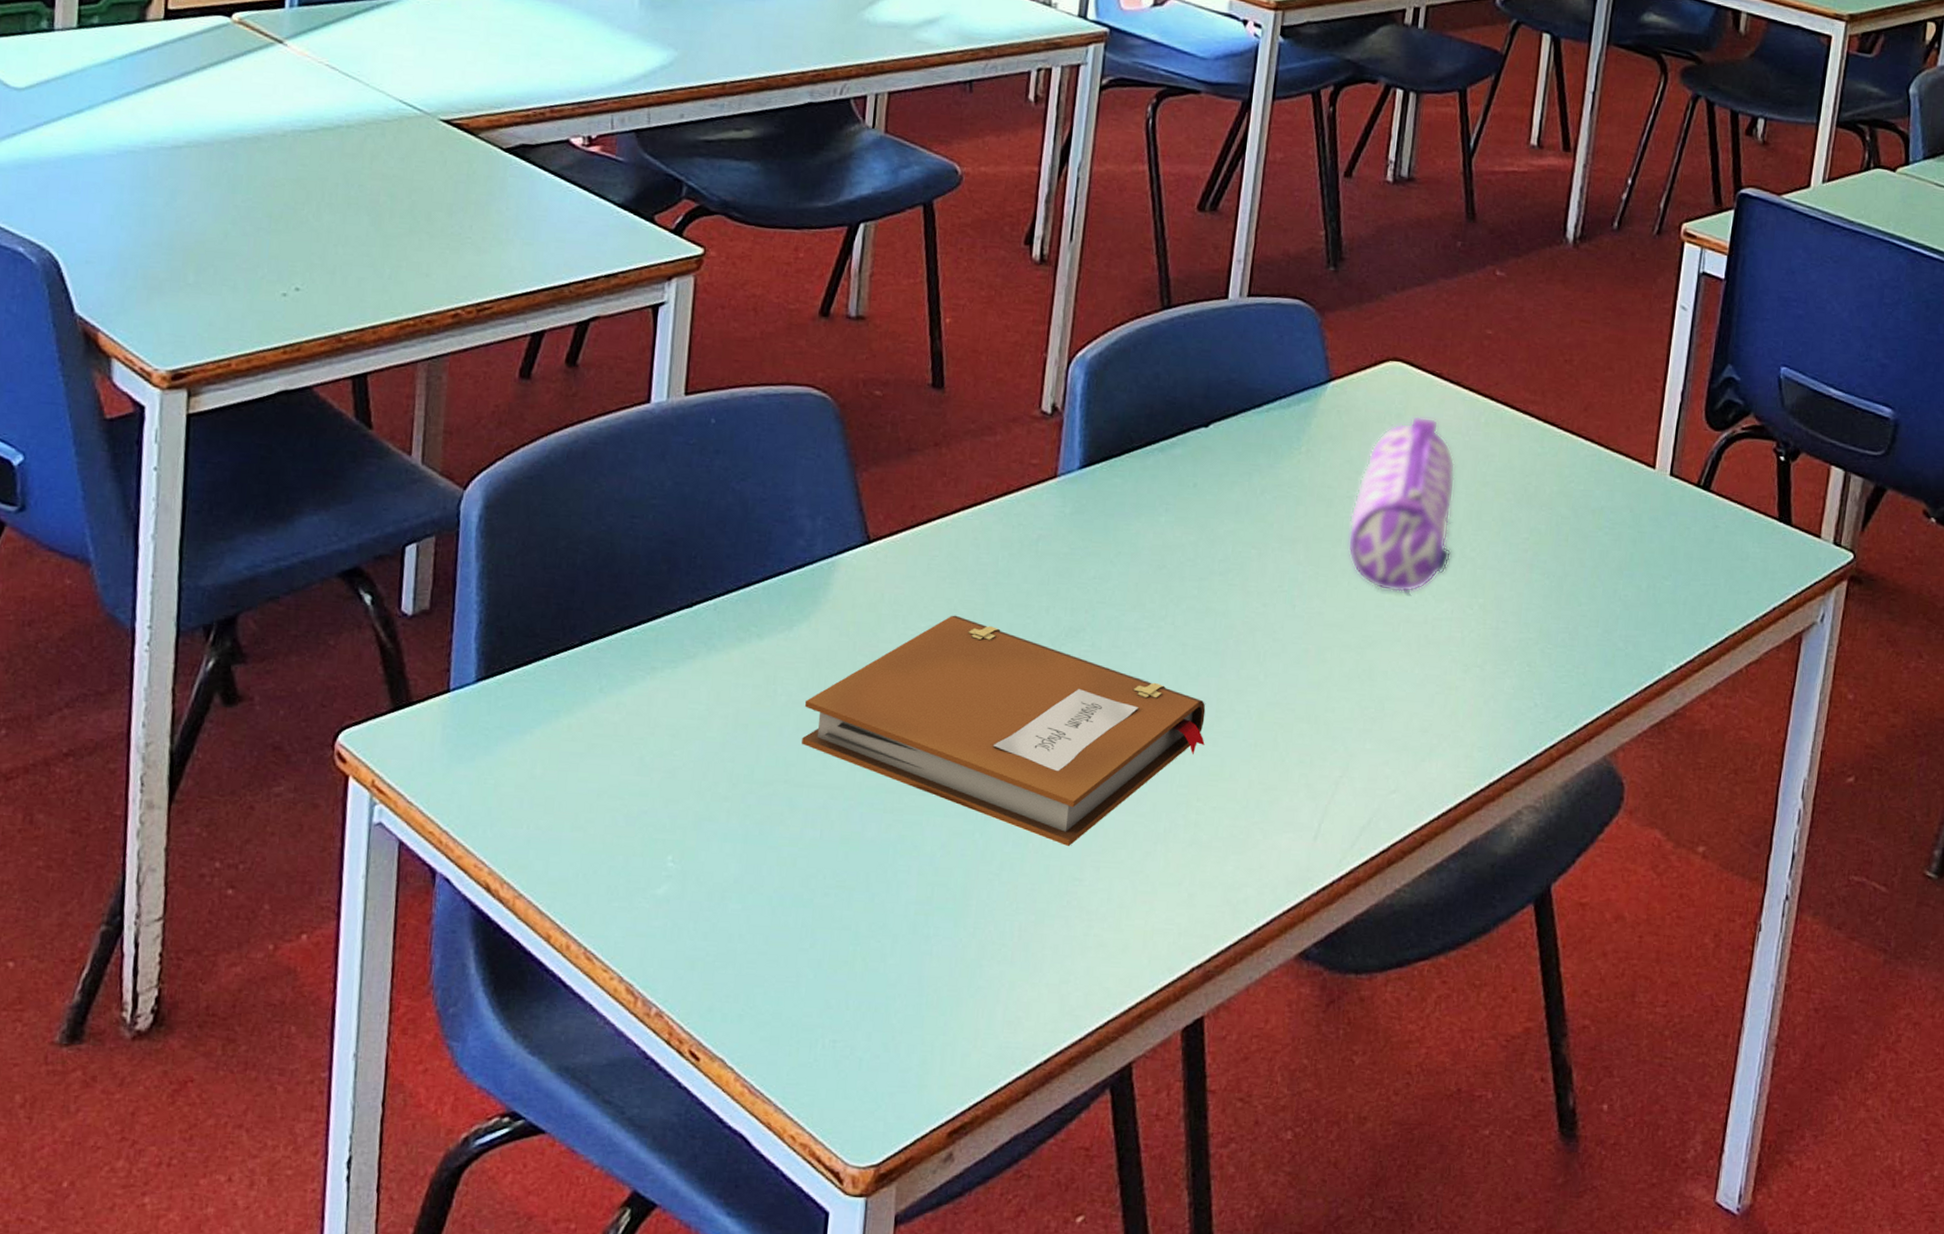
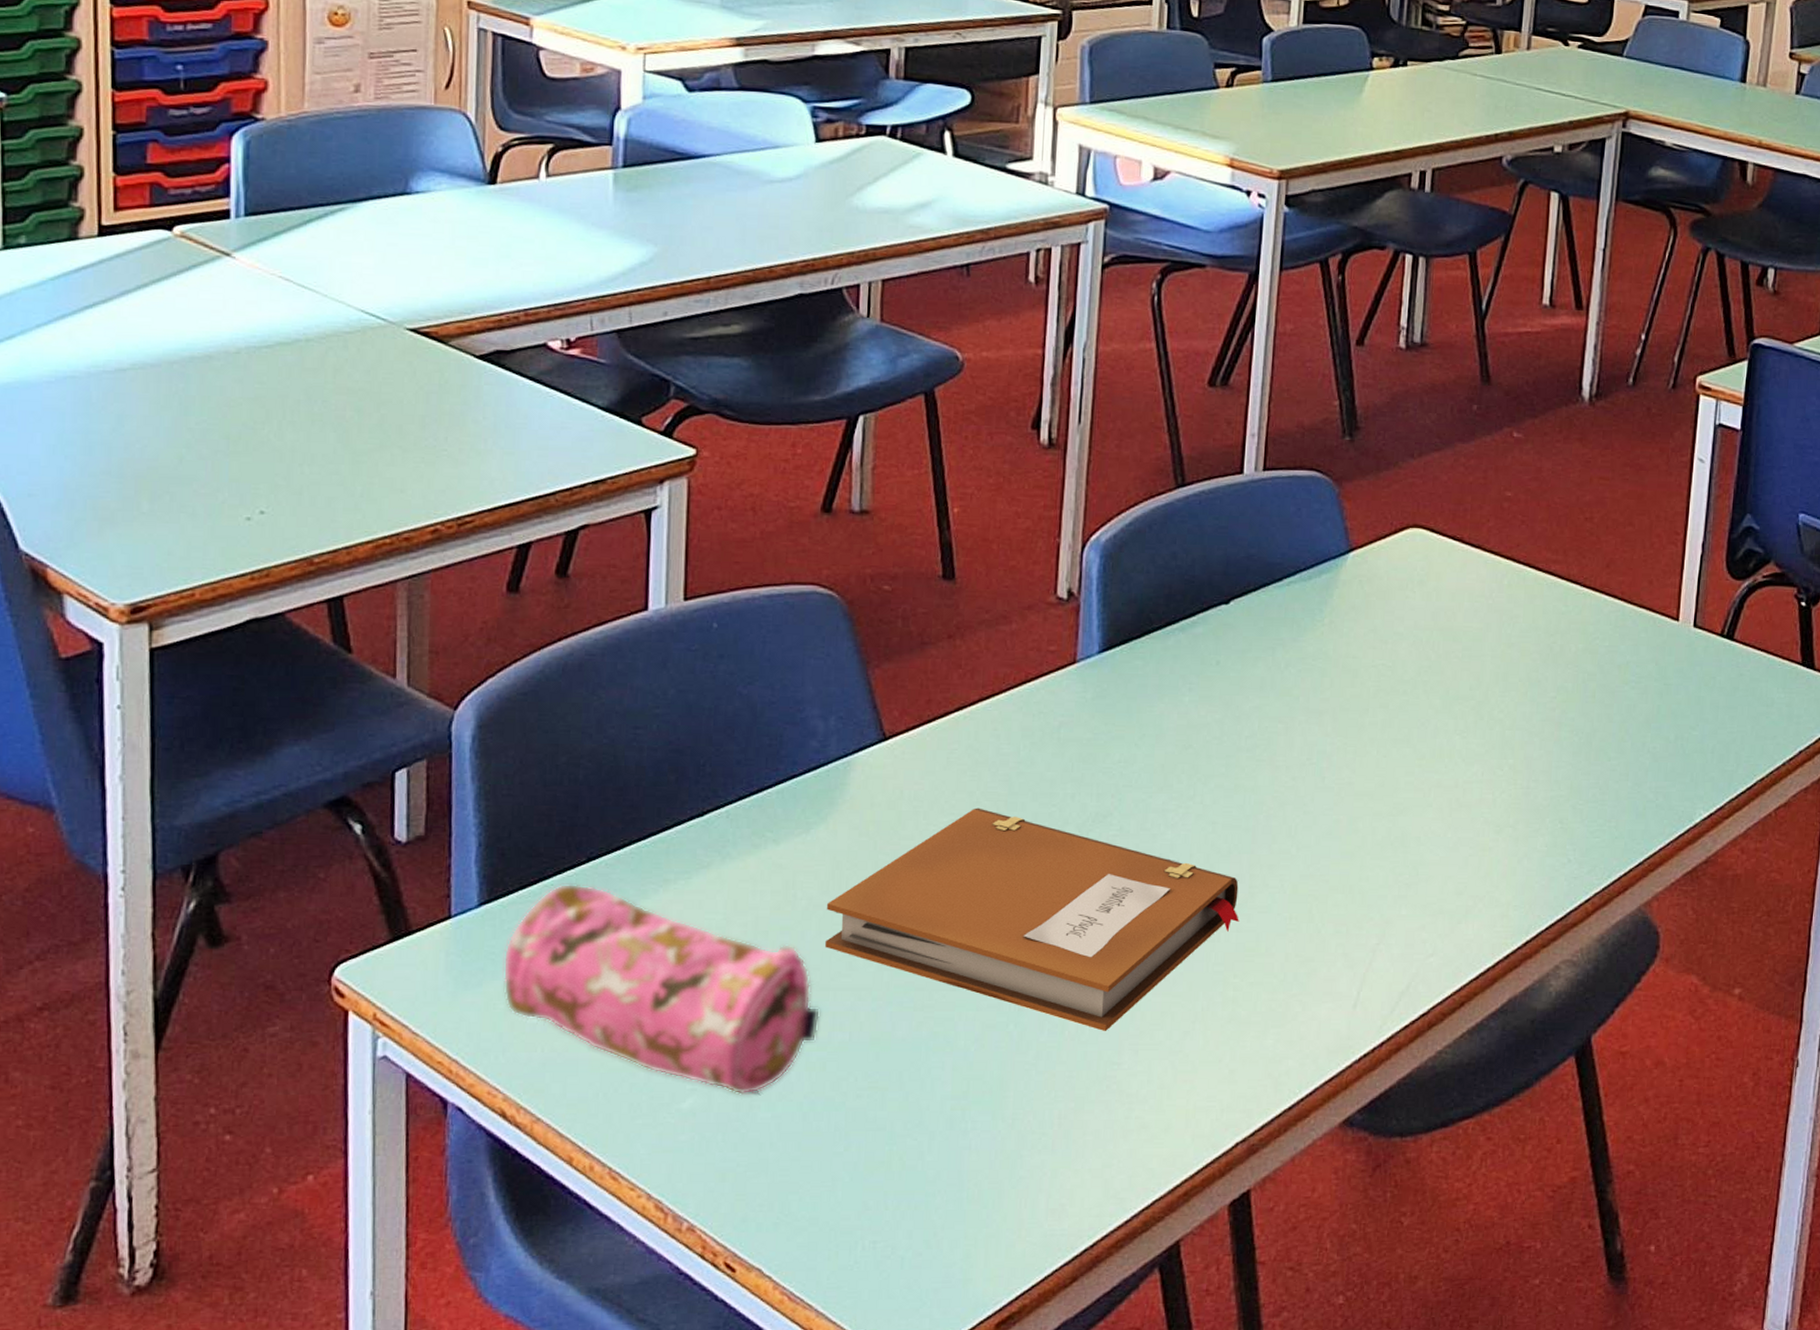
pencil case: none [494,665,794,885] -> present [502,883,821,1095]
pencil case: present [1347,415,1456,593] -> none [1375,581,1481,759]

